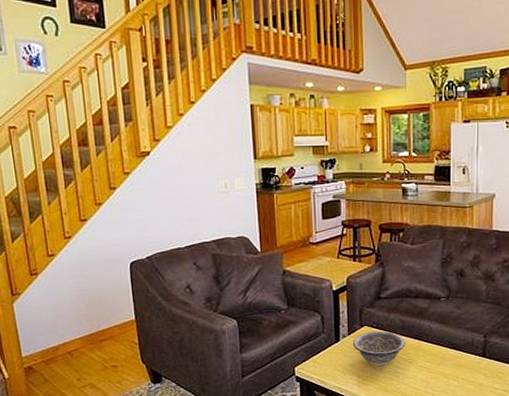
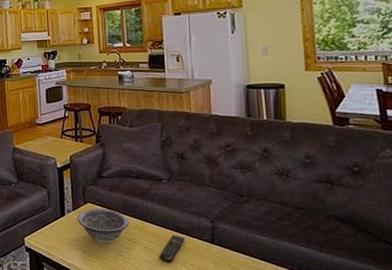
remote control: none [433,351,459,379] -> present [158,234,185,263]

